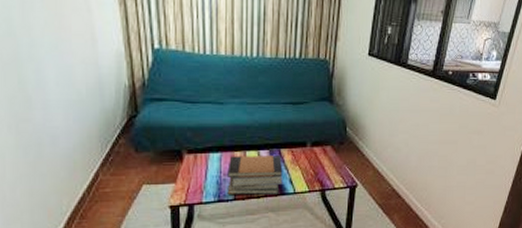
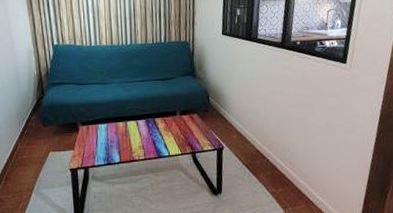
book stack: present [227,156,283,195] -> none [113,124,159,159]

